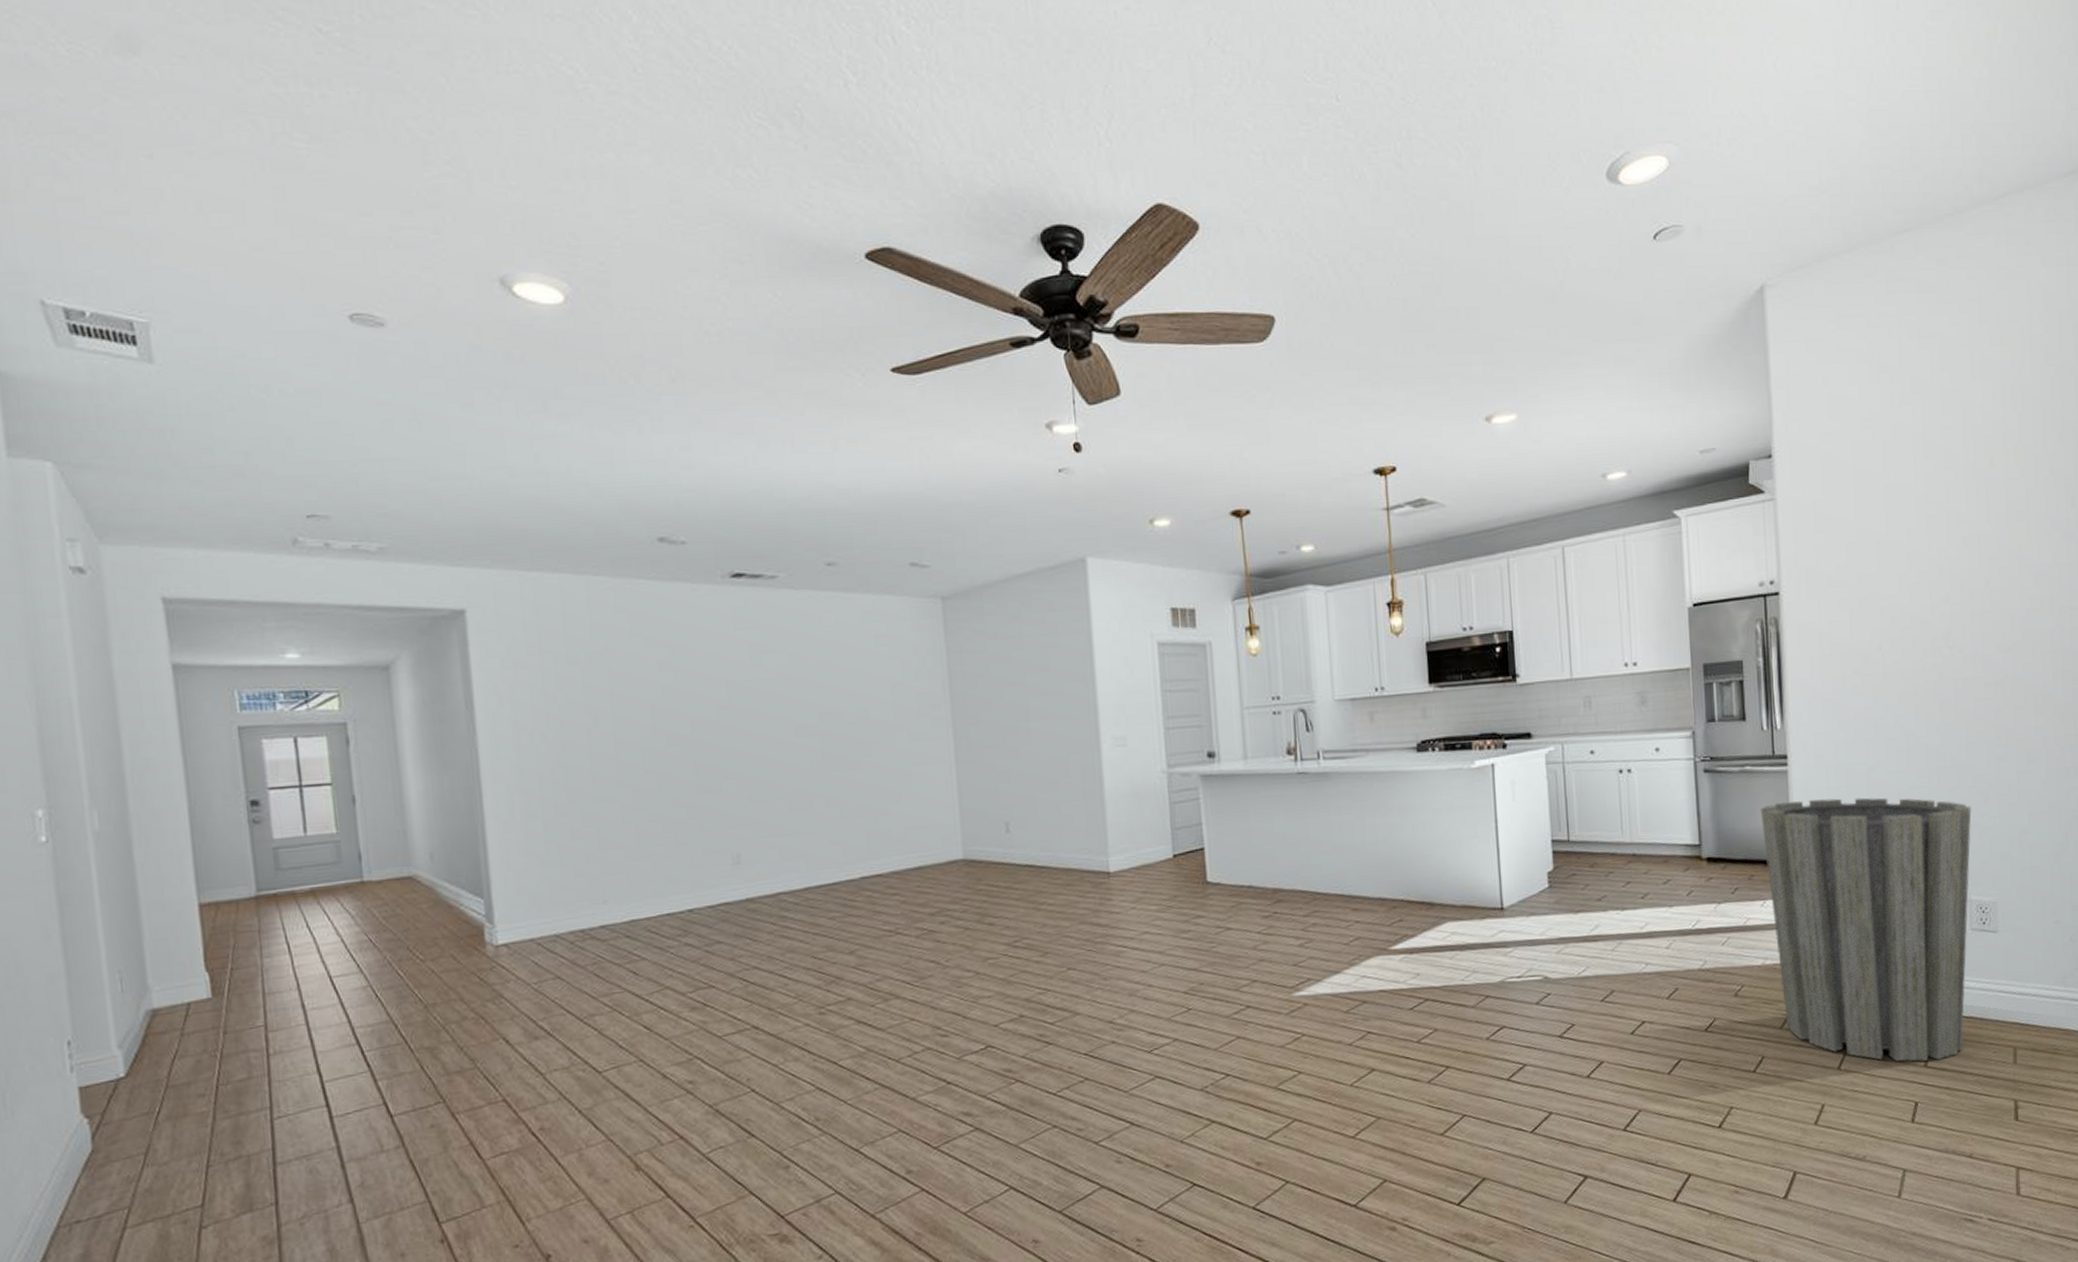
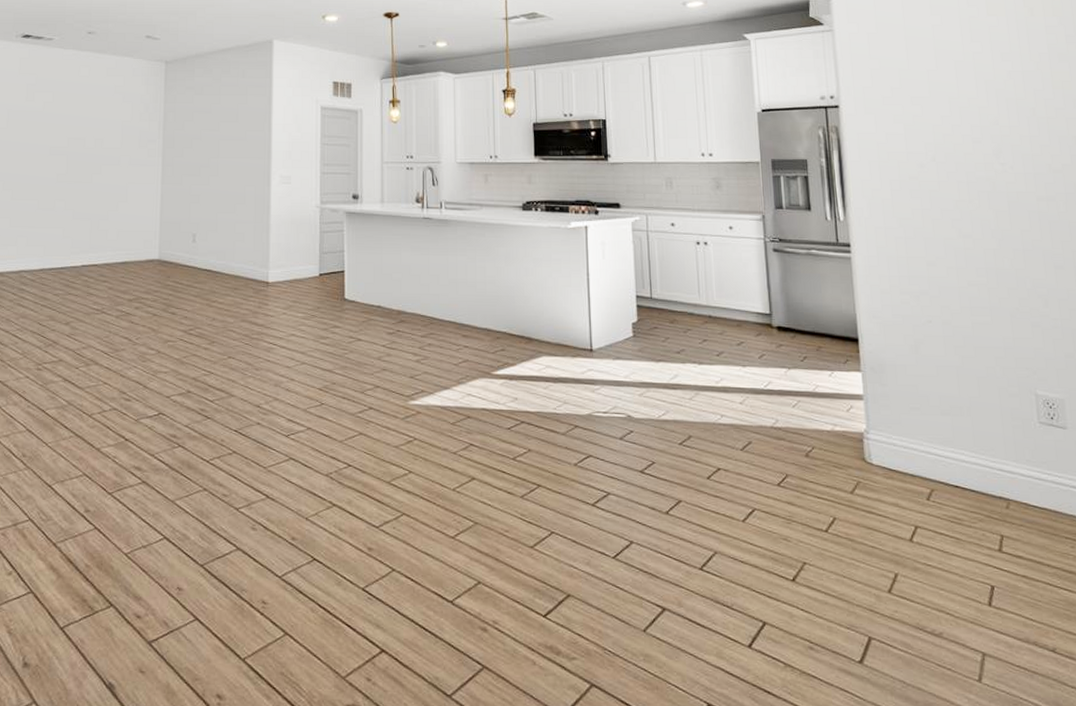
trash can: present [1760,797,1972,1062] -> none [826,284,1038,546]

